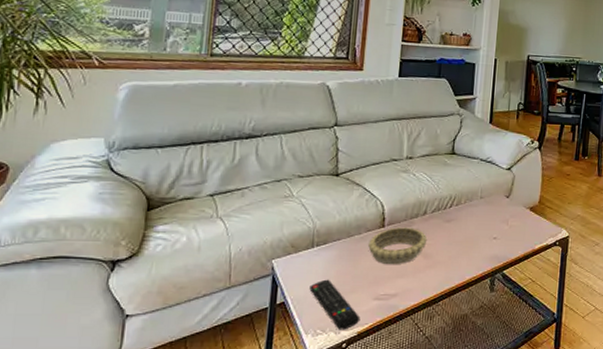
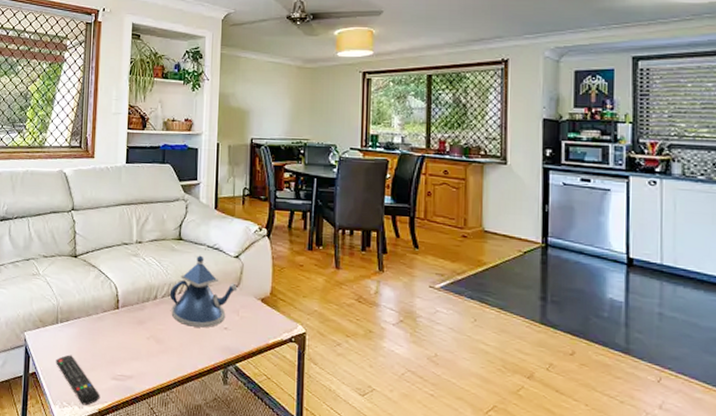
decorative bowl: present [368,227,428,265] -> none [105,310,159,347]
teapot: none [439,169,508,239] -> present [169,255,238,328]

